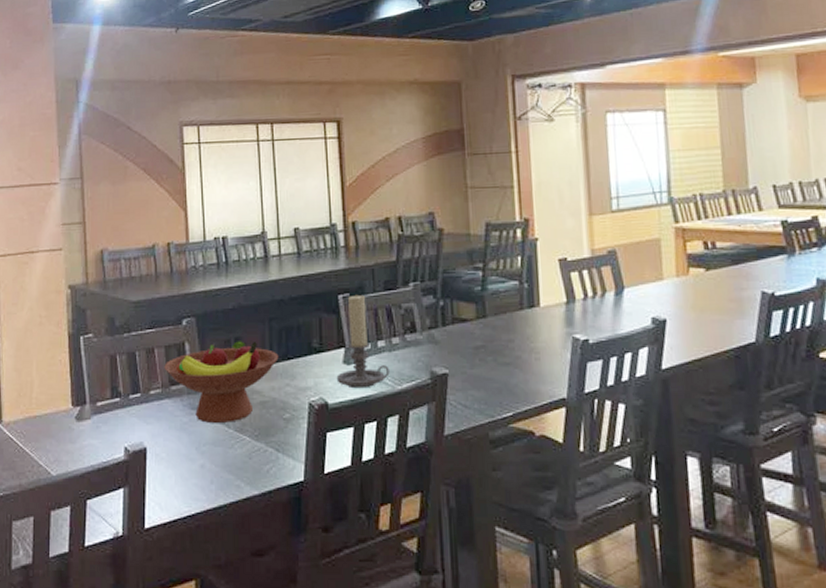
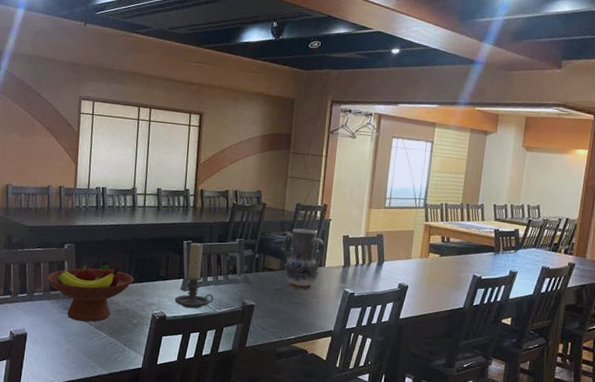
vase: none [475,256,535,343] -> present [283,228,325,290]

